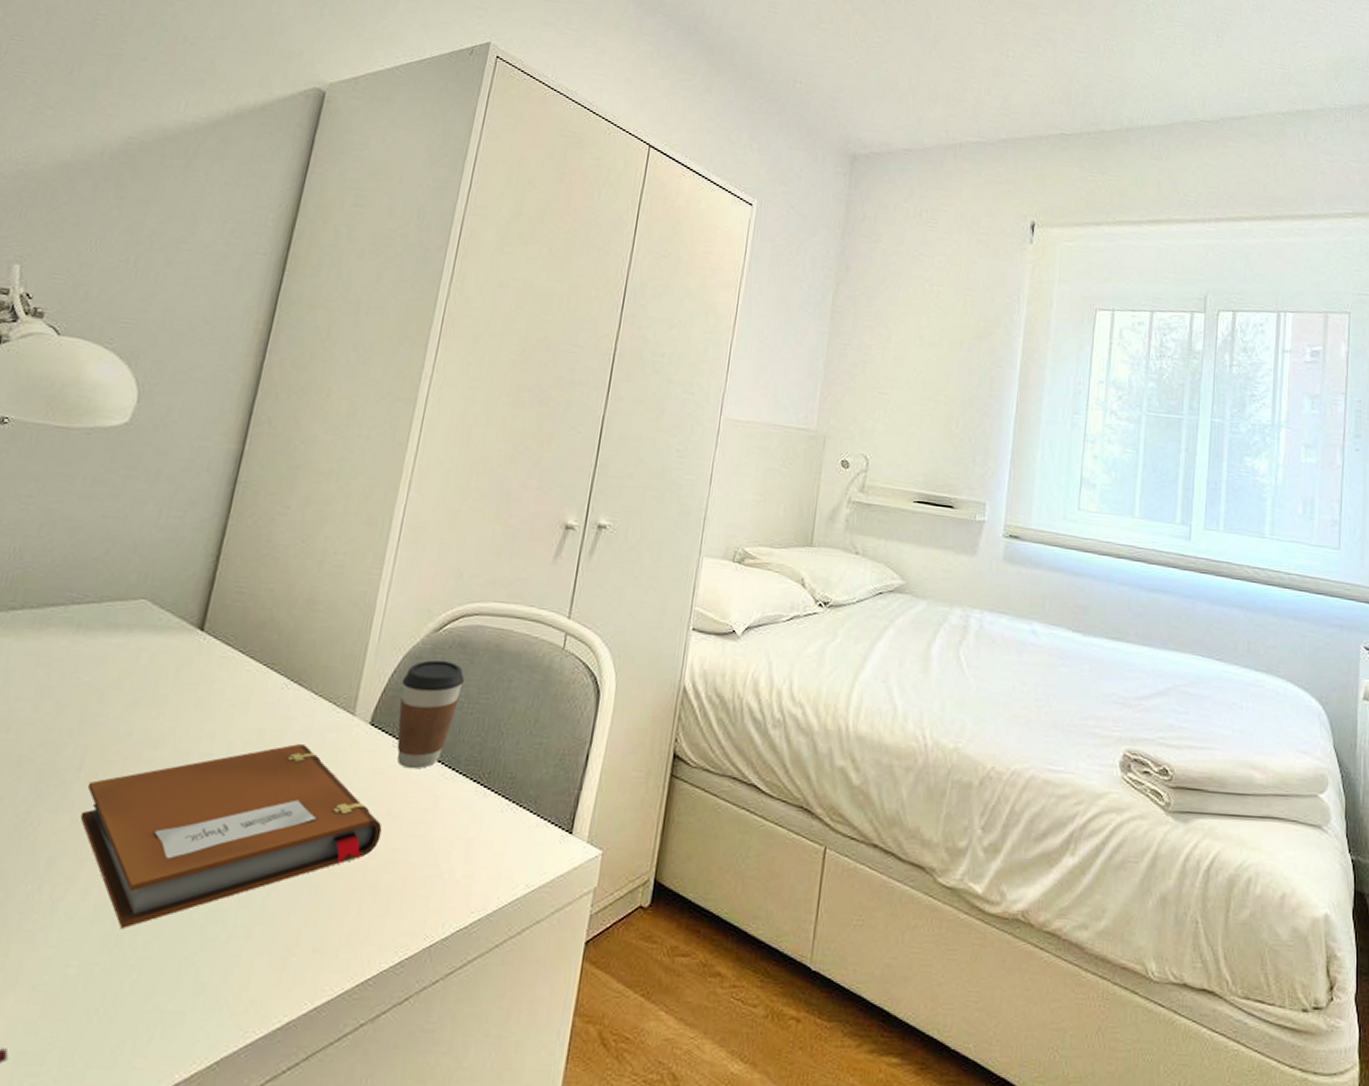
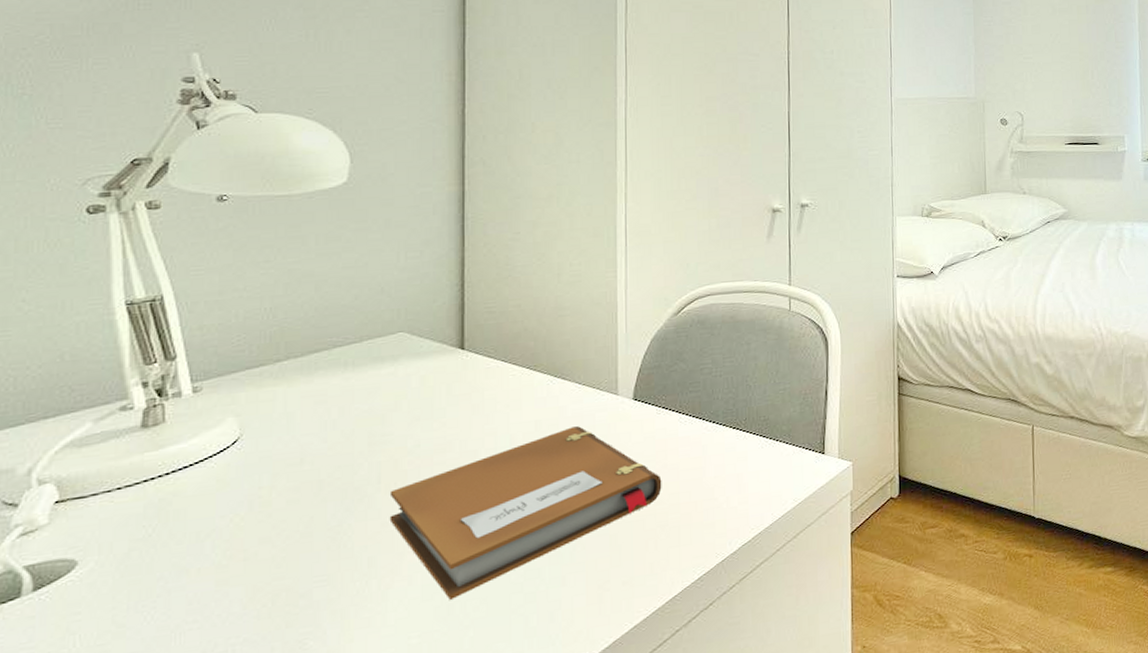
coffee cup: present [396,660,465,769] -> none [654,337,708,429]

